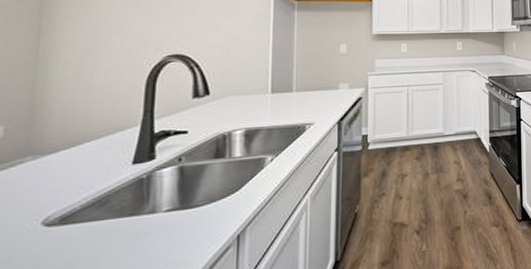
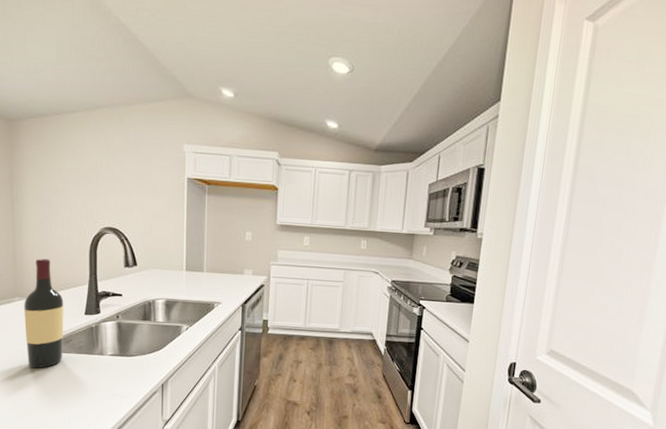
wine bottle: none [33,101,103,252] -> present [24,258,64,369]

